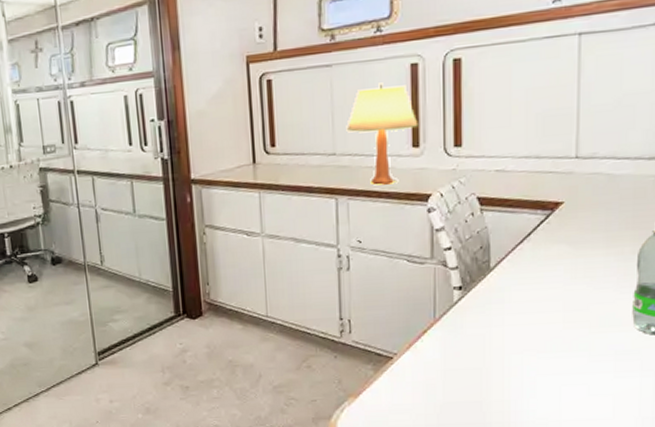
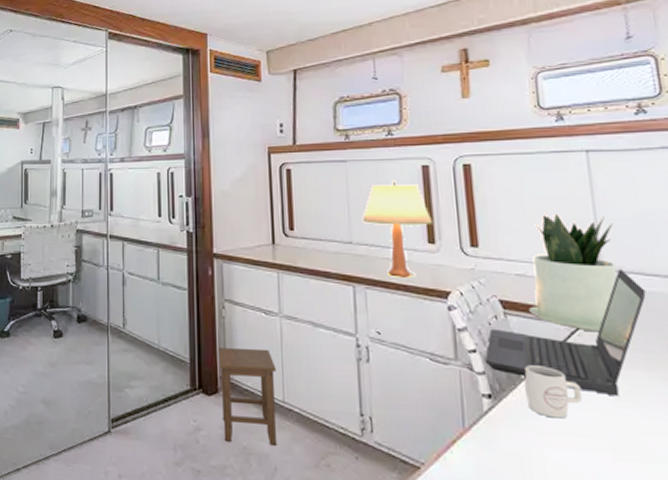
stool: none [201,269,260,358] -> present [218,348,276,445]
laptop computer: none [458,155,615,275] -> present [484,269,646,397]
mug: none [493,255,544,301] -> present [524,365,583,419]
planter: none [505,103,594,219] -> present [529,213,618,332]

